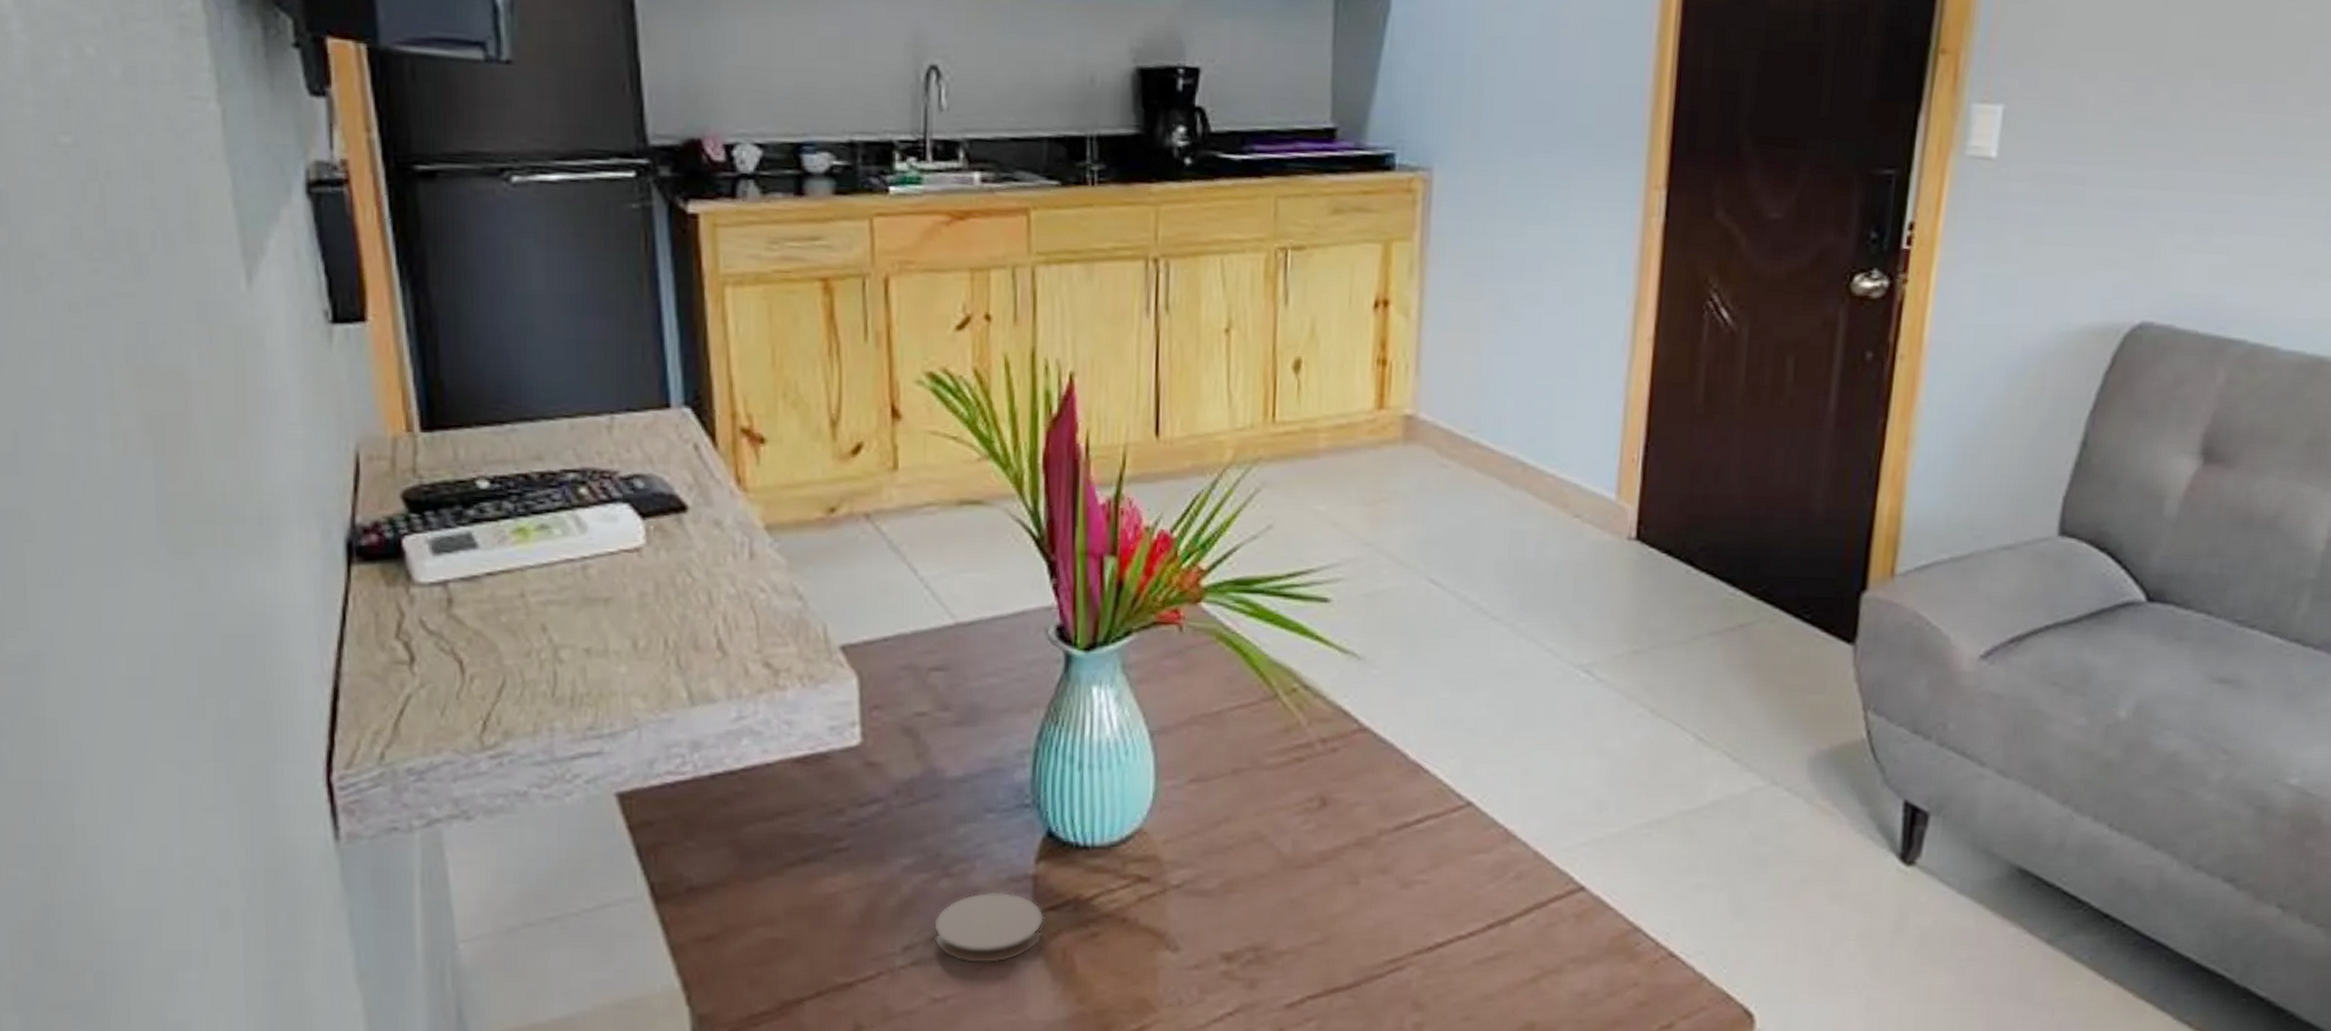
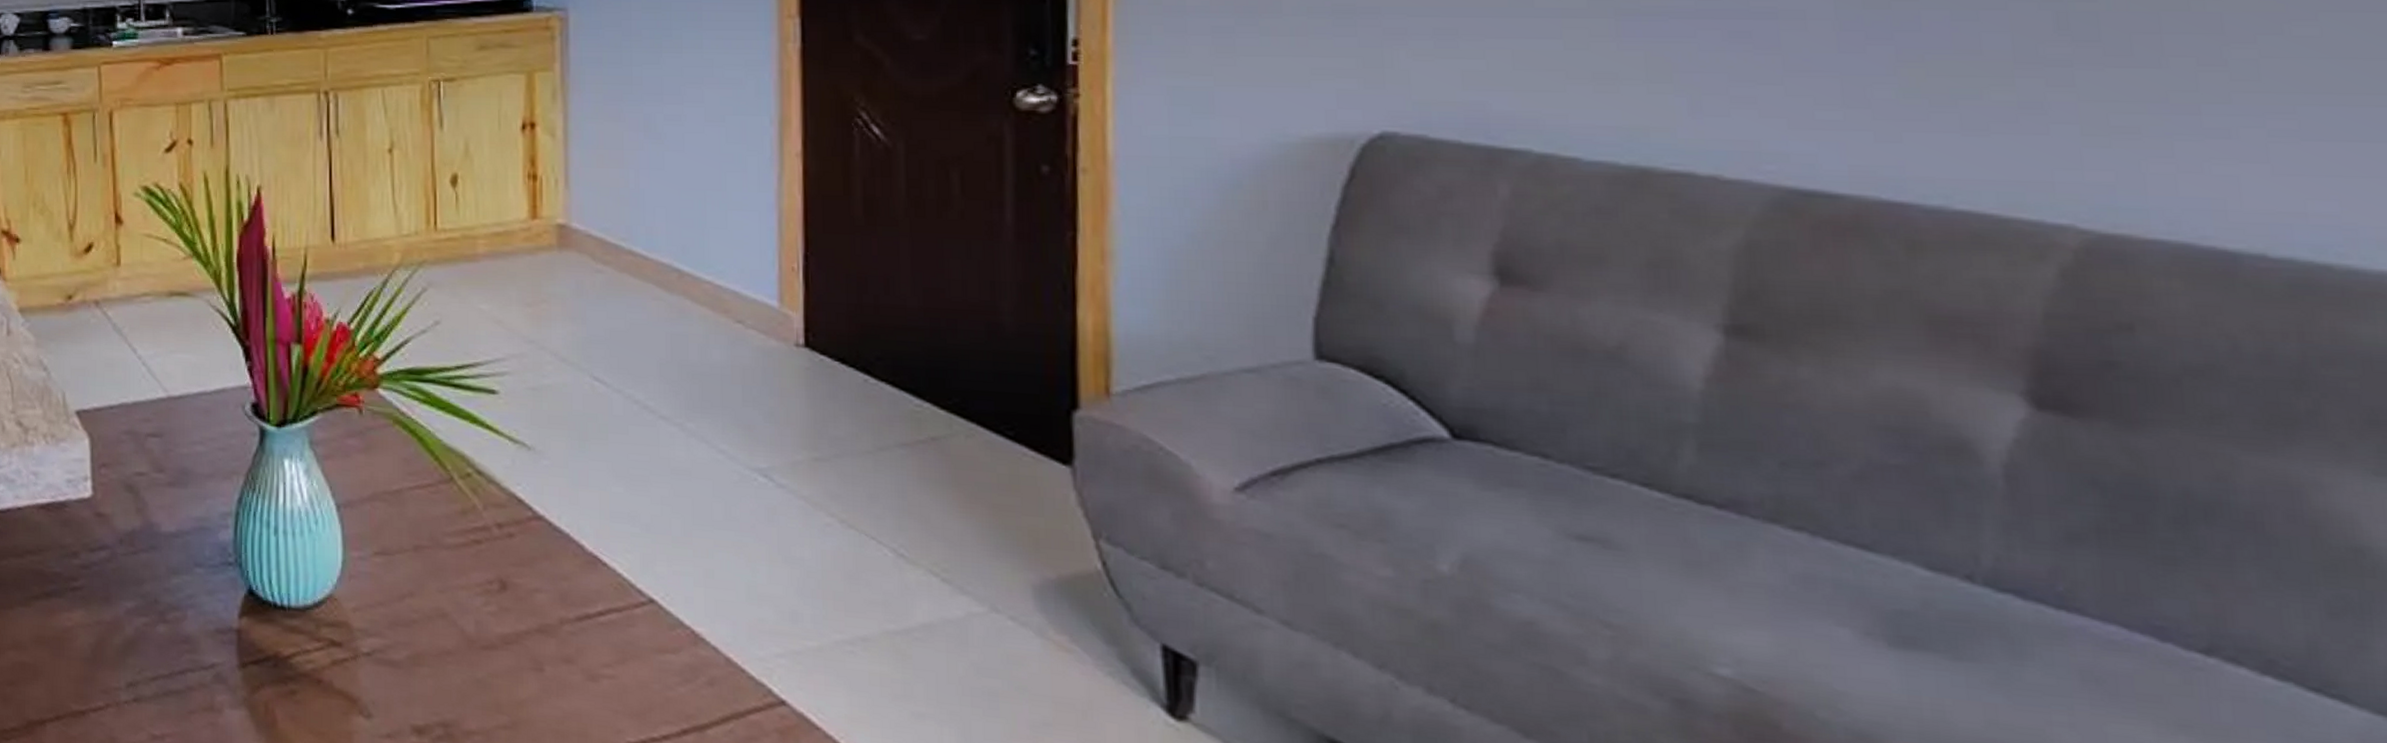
coaster: present [934,892,1044,964] -> none [153,640,247,709]

